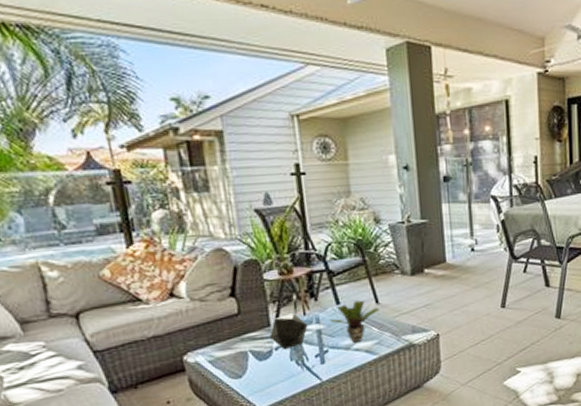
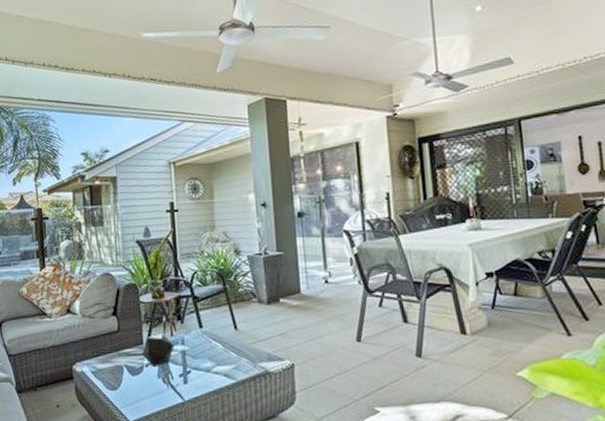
potted plant: present [329,300,380,343] -> none [193,325,238,365]

